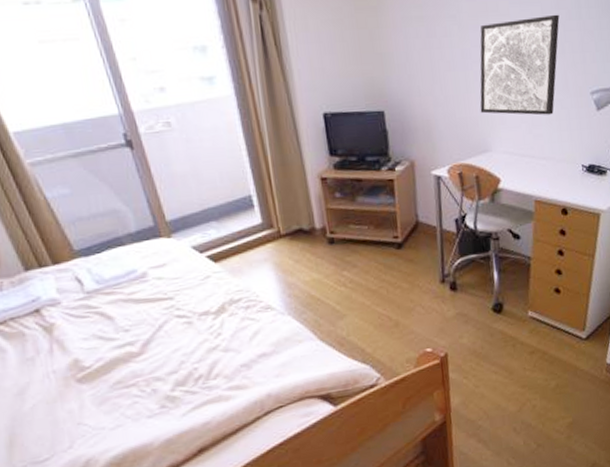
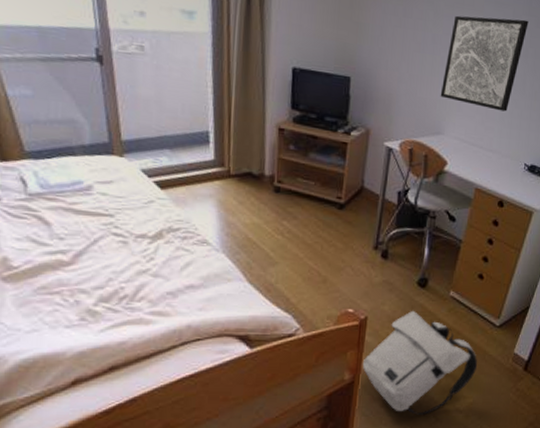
backpack: none [450,338,571,444] -> present [362,310,478,415]

